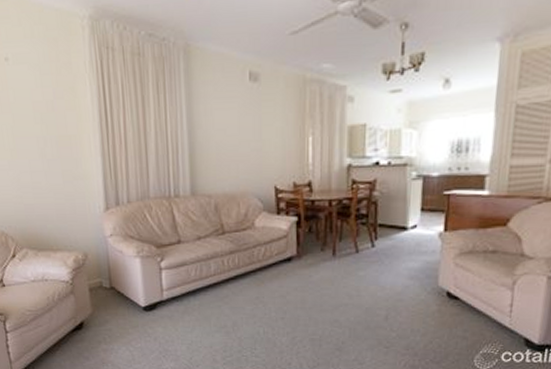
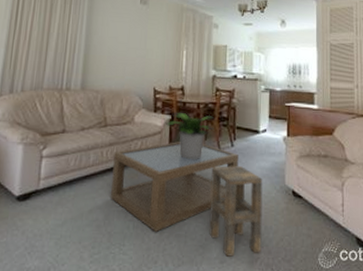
coffee table: none [236,245,381,336] -> present [111,142,238,232]
potted plant: none [291,211,351,263] -> present [165,112,215,159]
side table: none [346,268,410,359] -> present [209,166,263,257]

